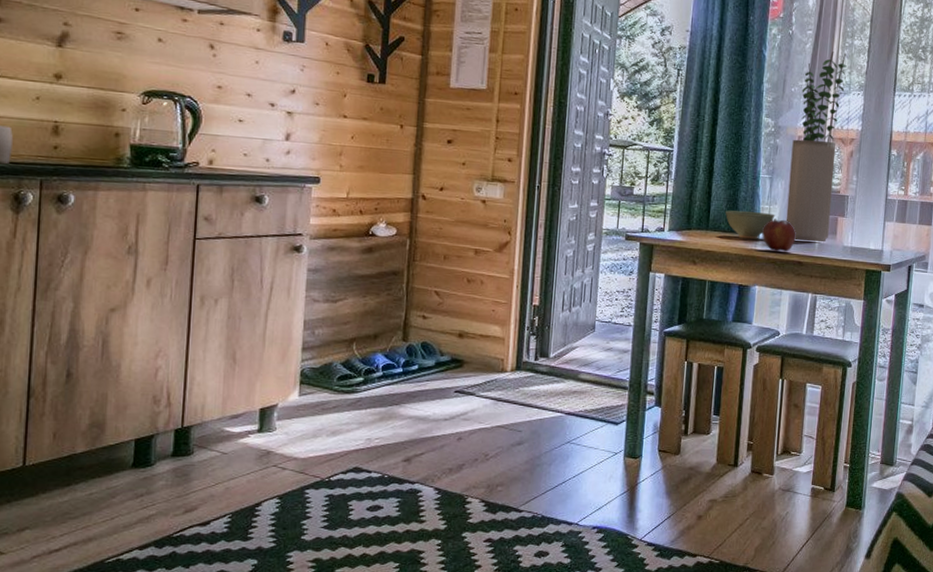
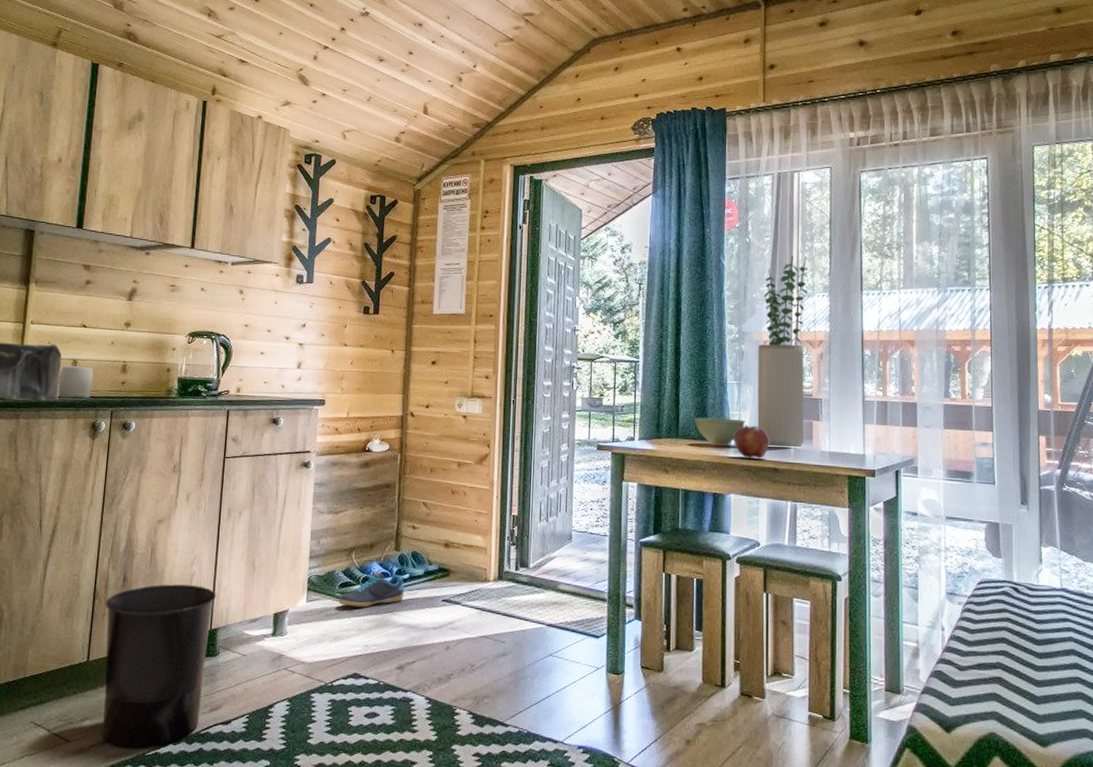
waste bin: none [43,379,188,556] -> present [102,584,216,748]
athletic shoe: none [336,363,413,401] -> present [338,572,405,608]

